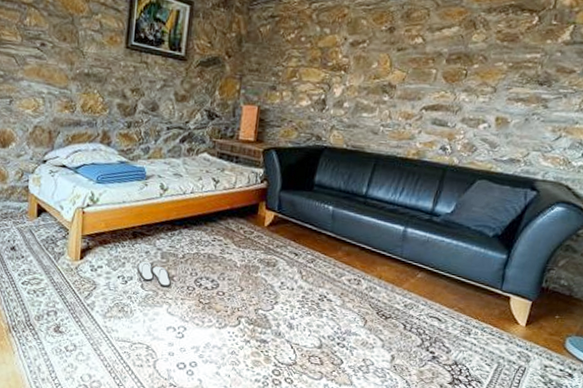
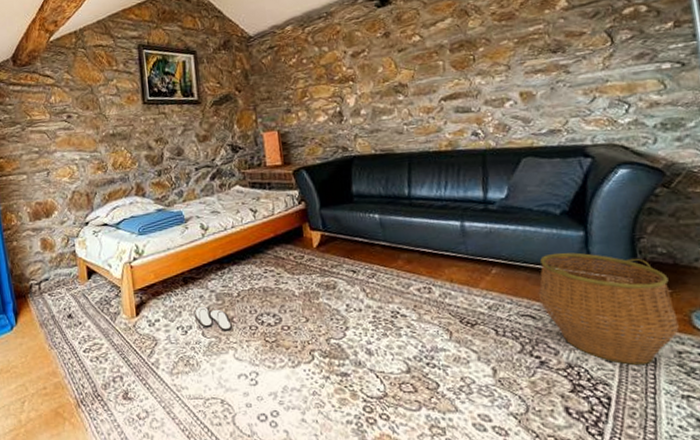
basket: none [449,269,560,372] -> present [537,252,679,366]

